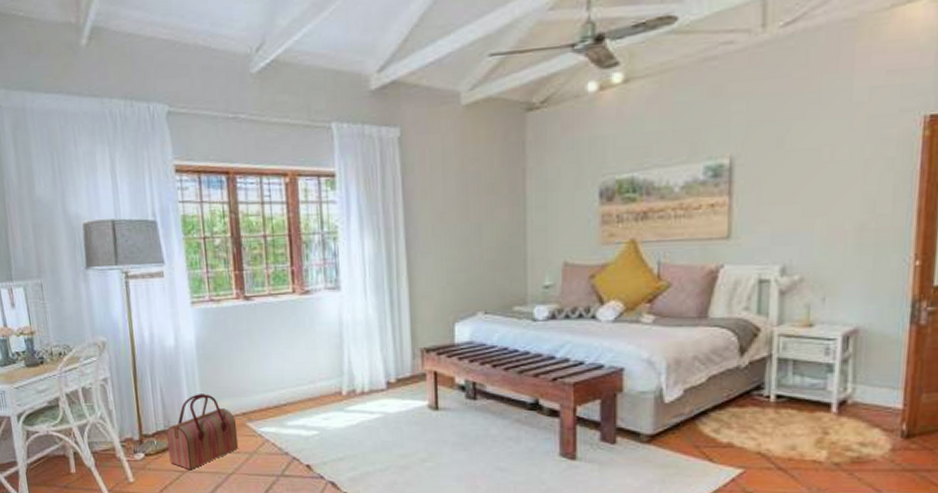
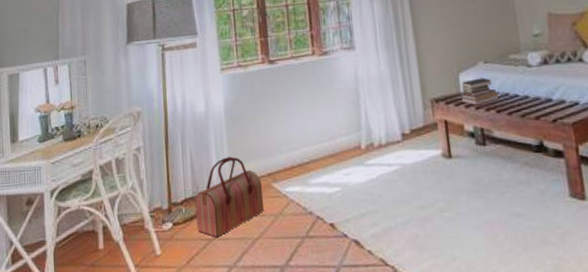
books: none [454,329,497,358] -> present [460,78,499,106]

